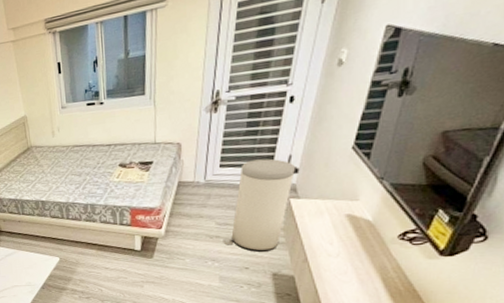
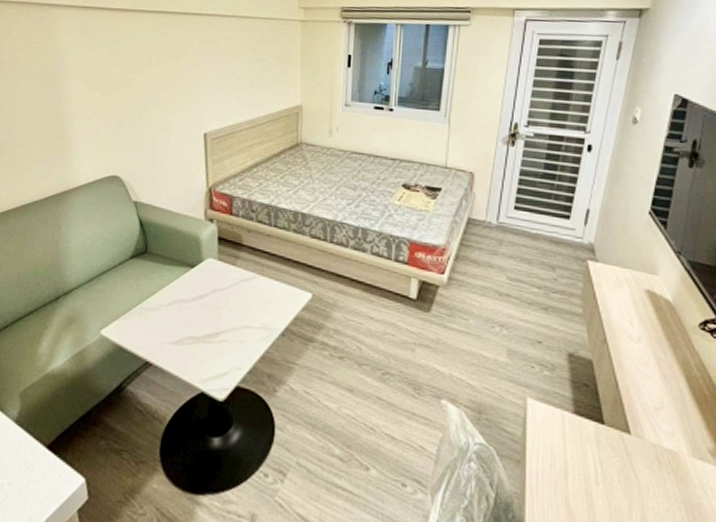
pedal bin: present [223,158,300,252] -> none [513,207,598,323]

